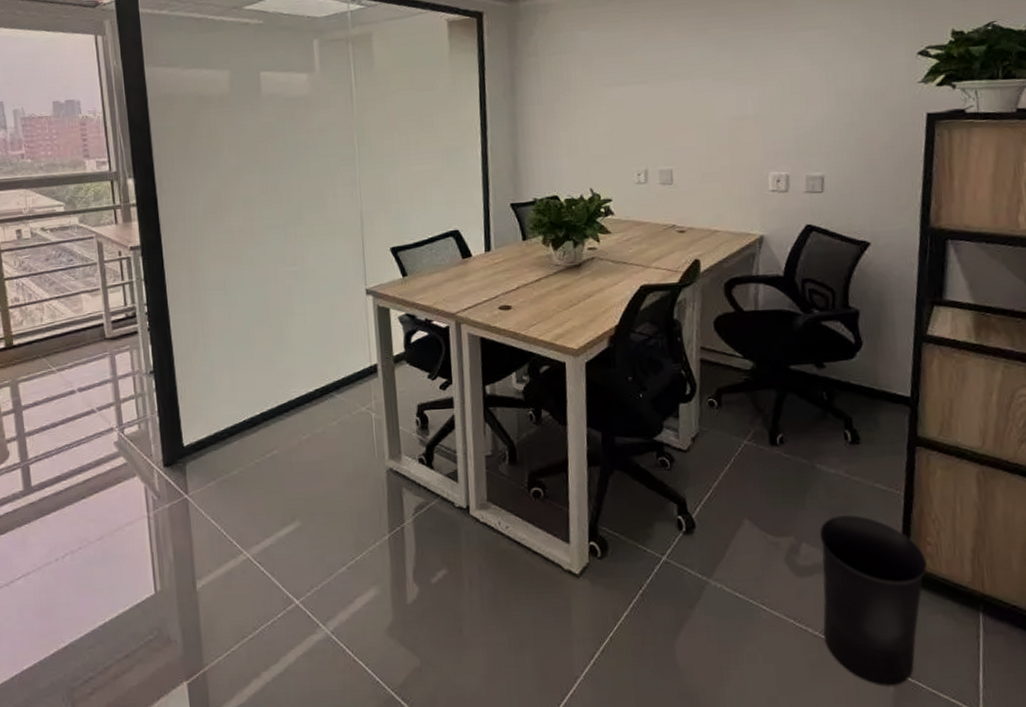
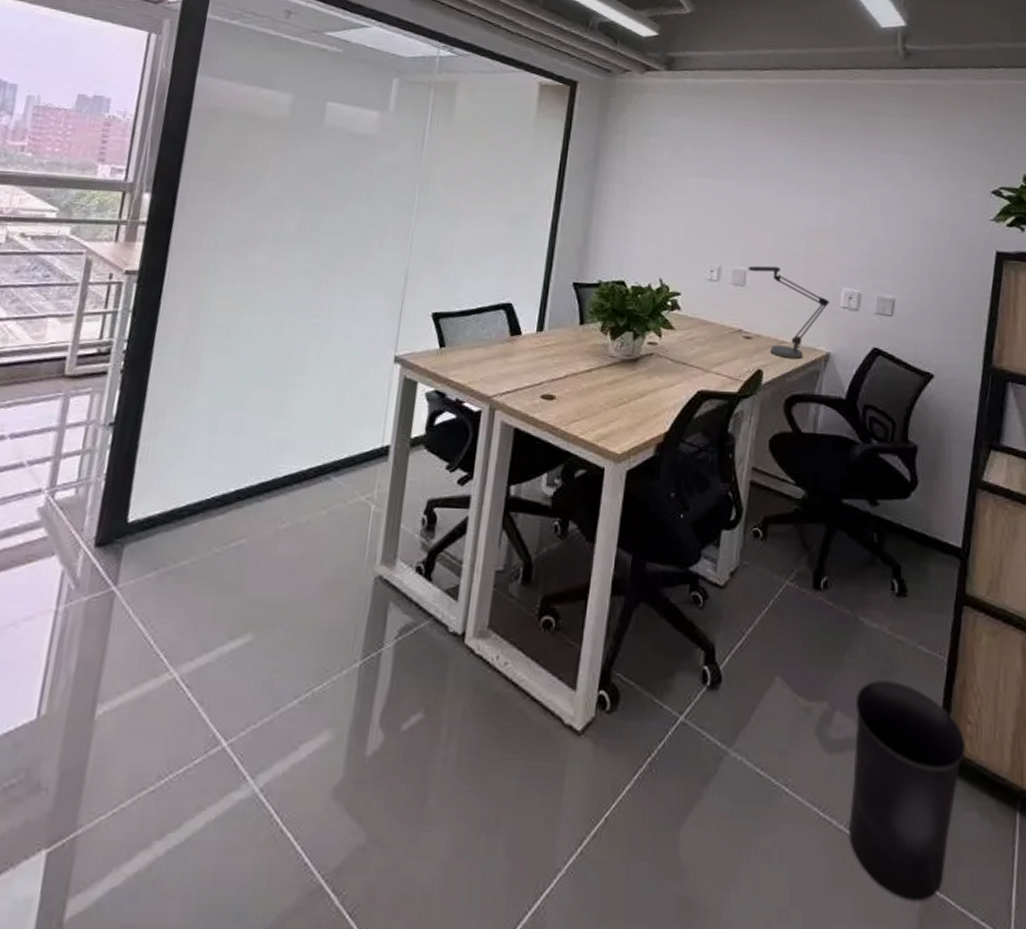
desk lamp: none [673,161,758,246] -> present [748,266,829,359]

